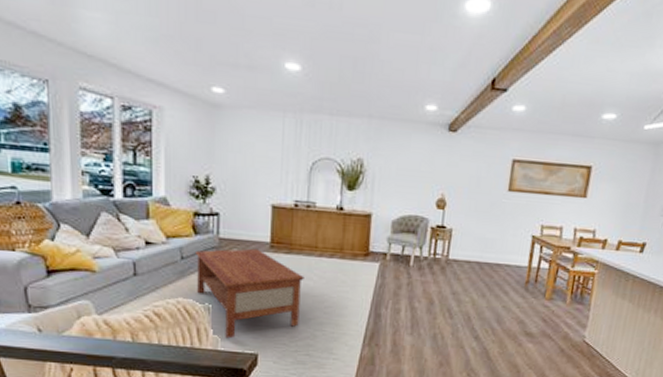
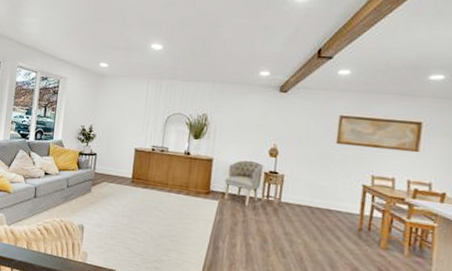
coffee table: present [194,248,304,339] -> none [75,181,156,255]

